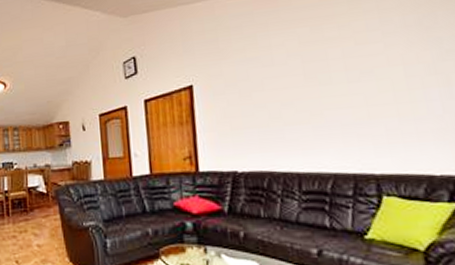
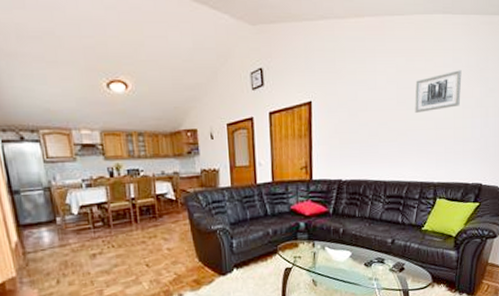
wall art: none [327,32,401,88] -> present [415,70,462,113]

